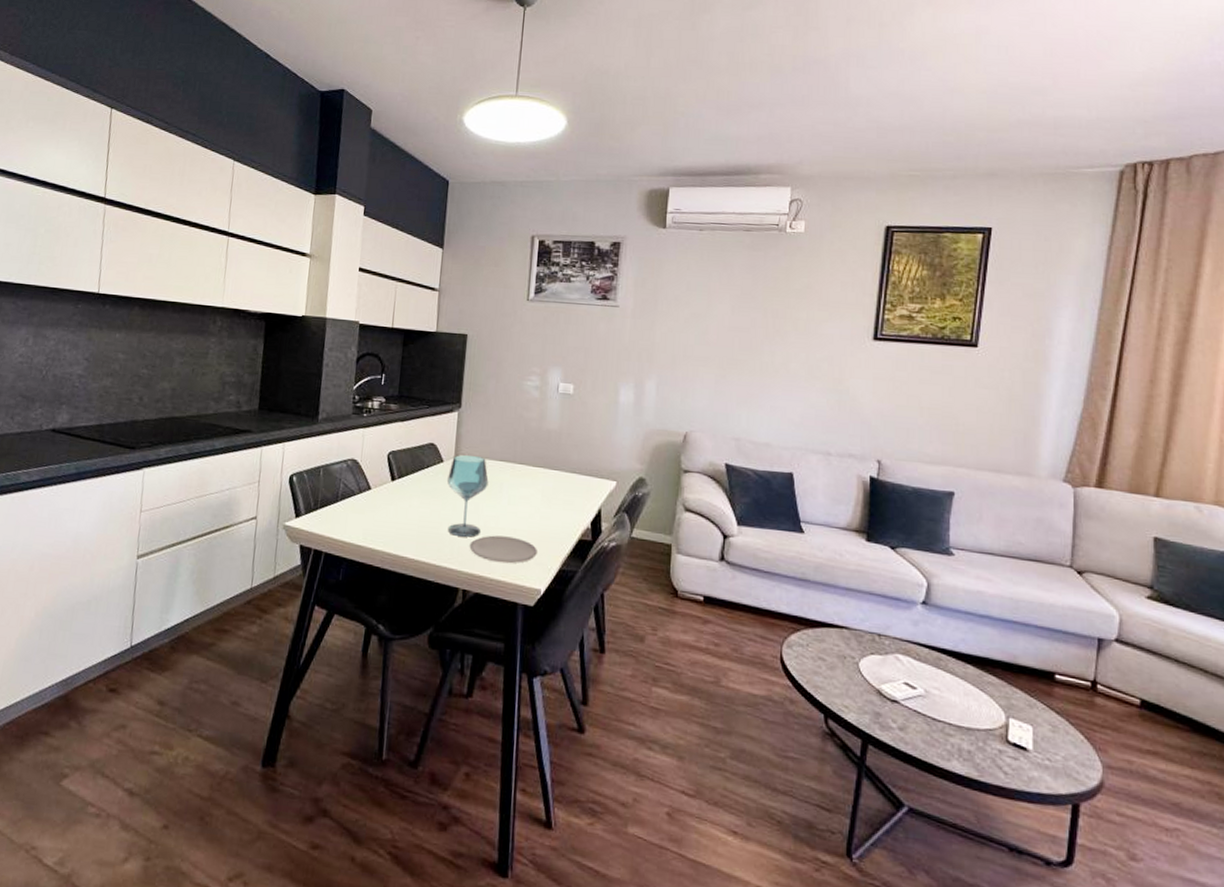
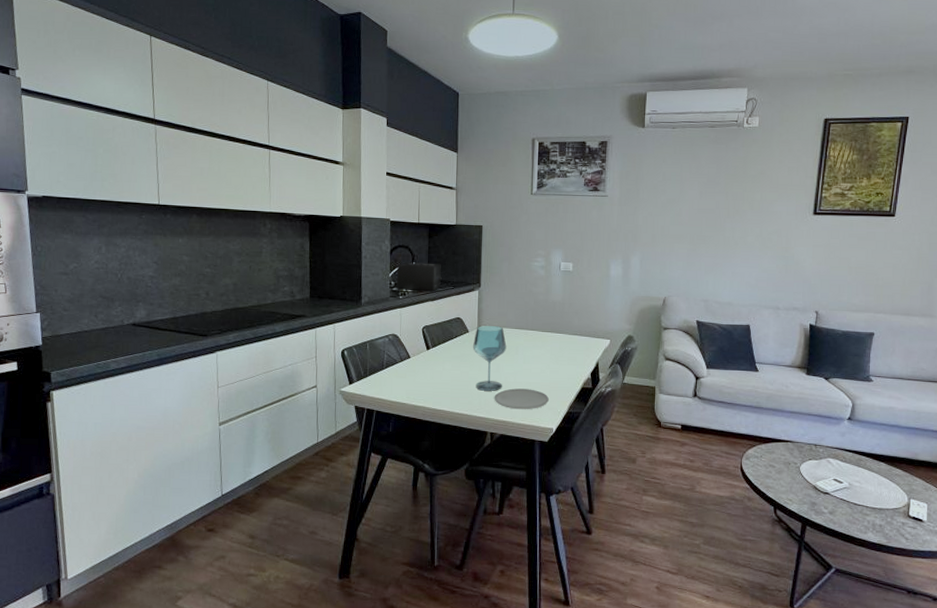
toaster: none [361,373,416,411] -> present [396,262,442,292]

